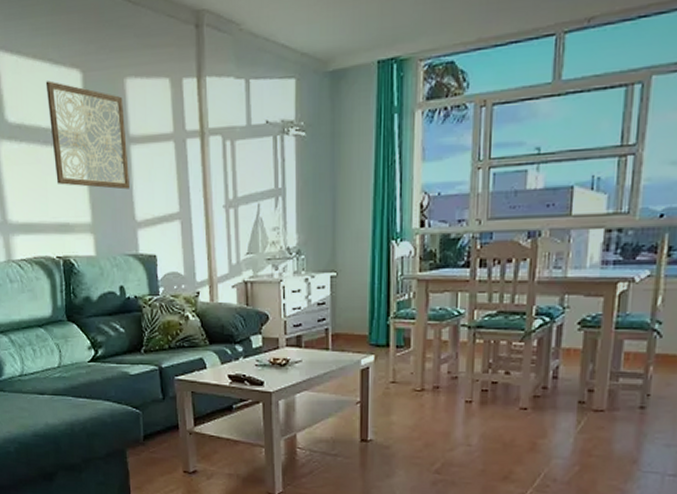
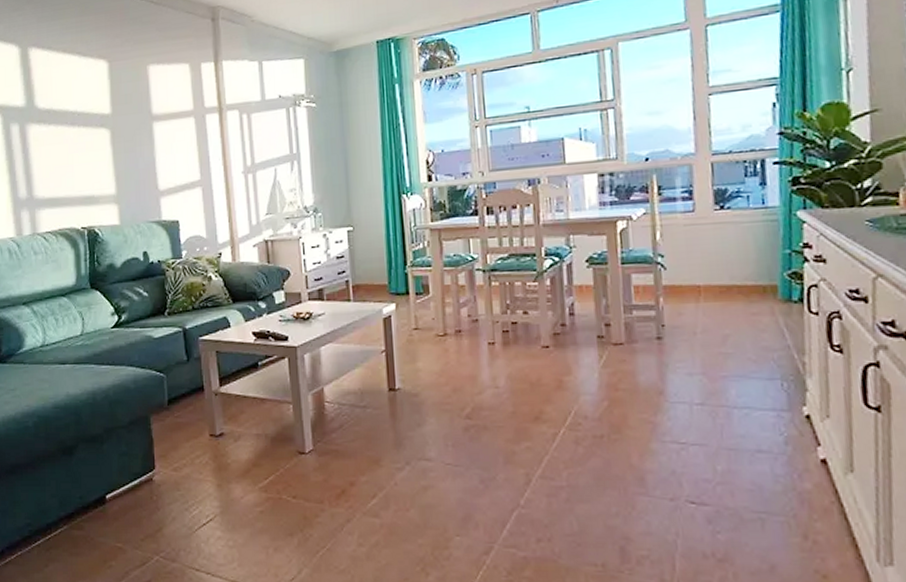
wall art: present [45,80,129,190] -> none [74,70,152,163]

